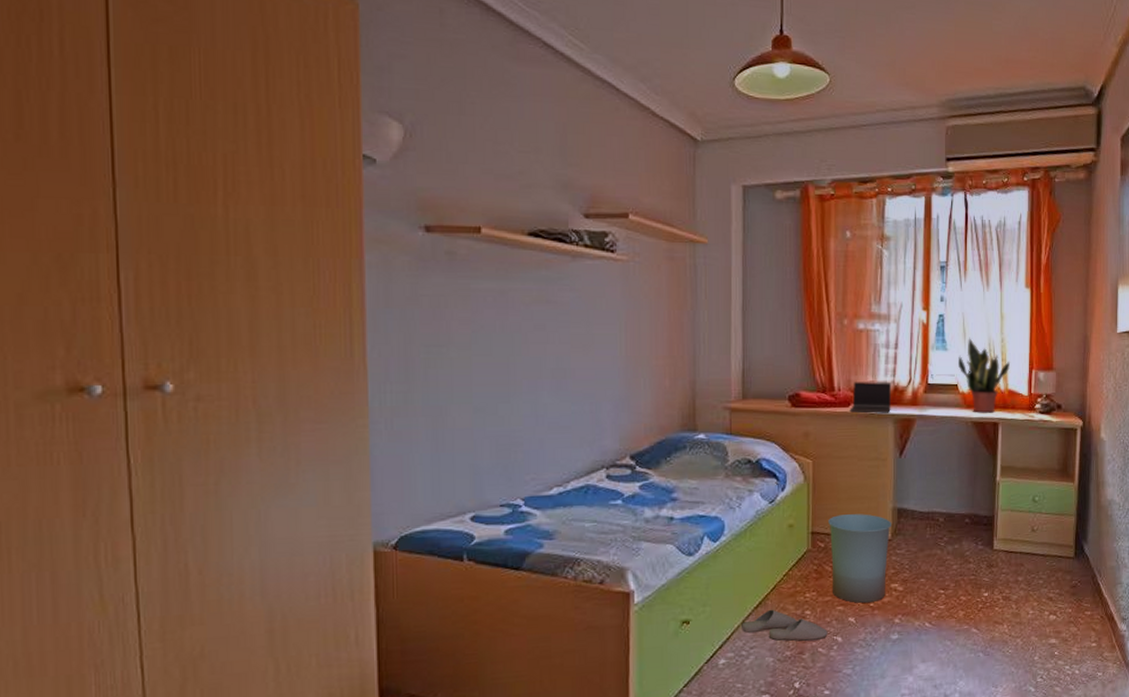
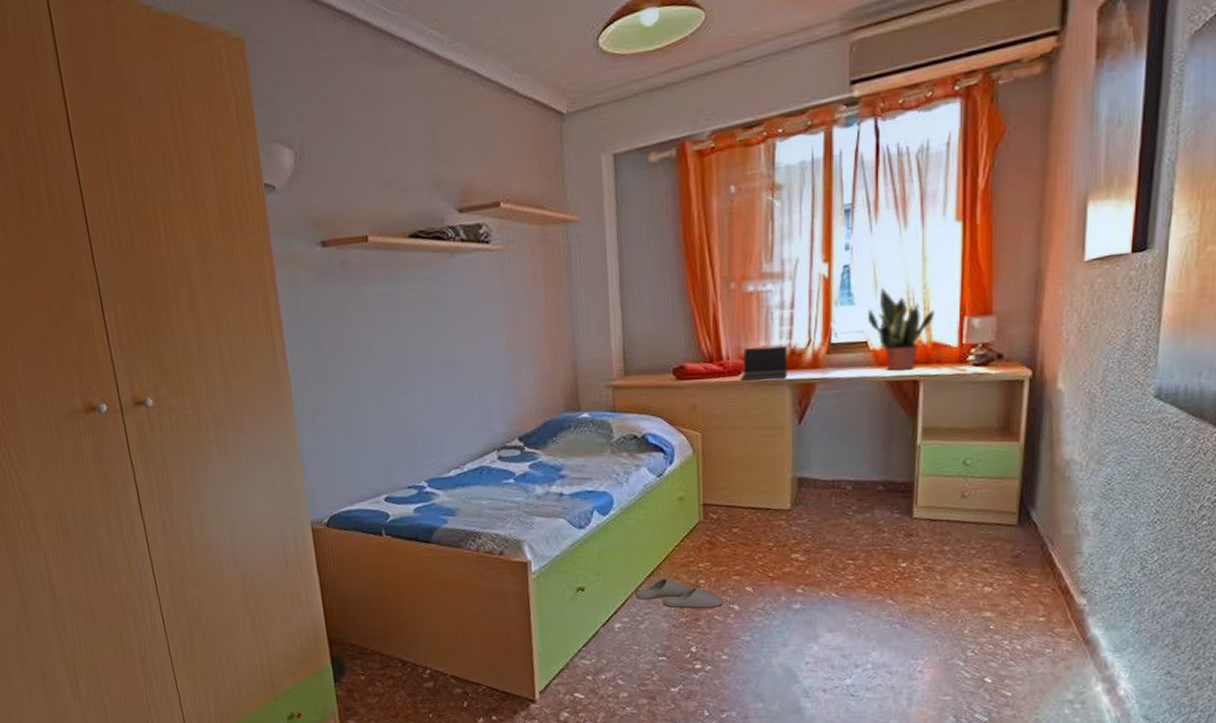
waste bin: present [829,514,891,603] -> none [721,484,791,573]

